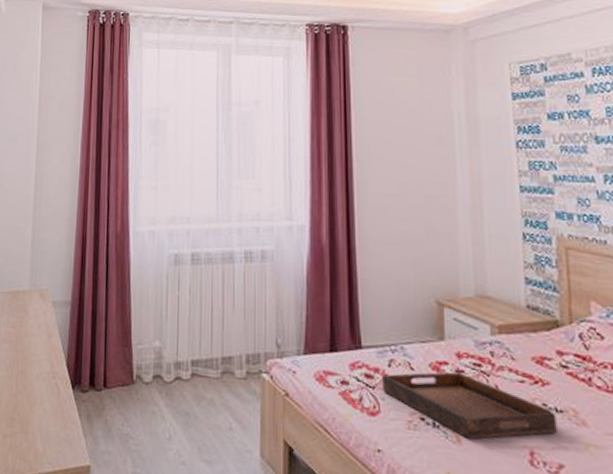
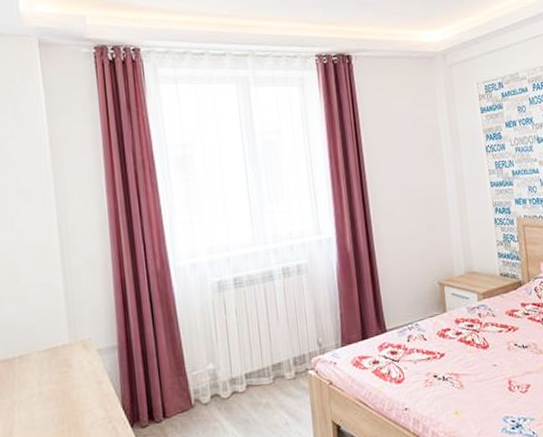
serving tray: present [382,372,558,440] -> none [404,334,525,384]

